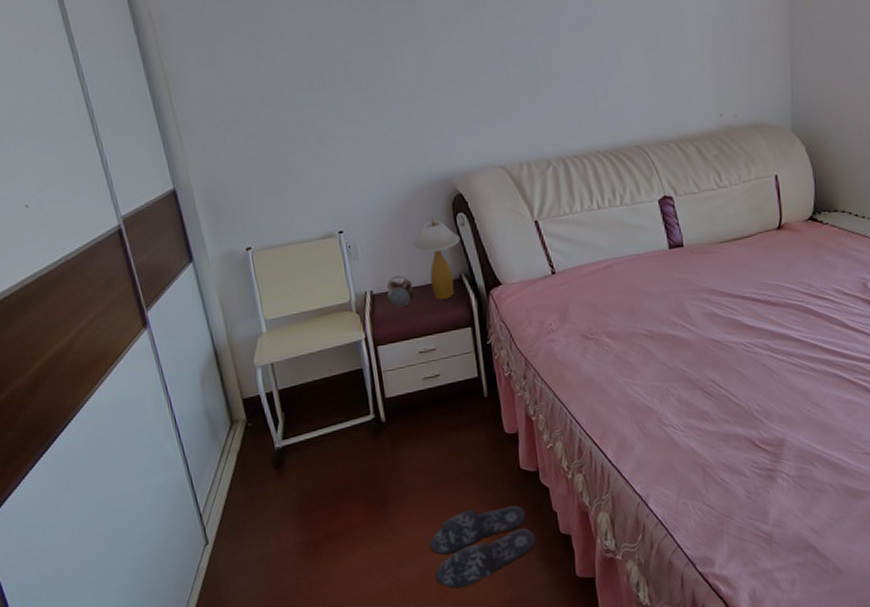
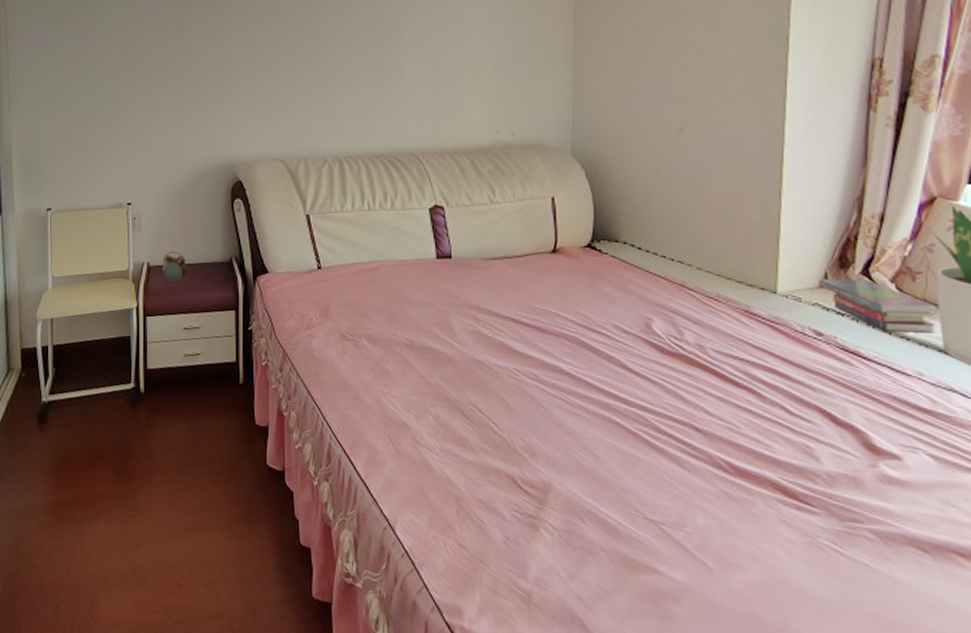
table lamp: present [411,217,461,300] -> none [190,200,235,280]
slippers: present [430,505,537,588] -> none [169,500,275,584]

